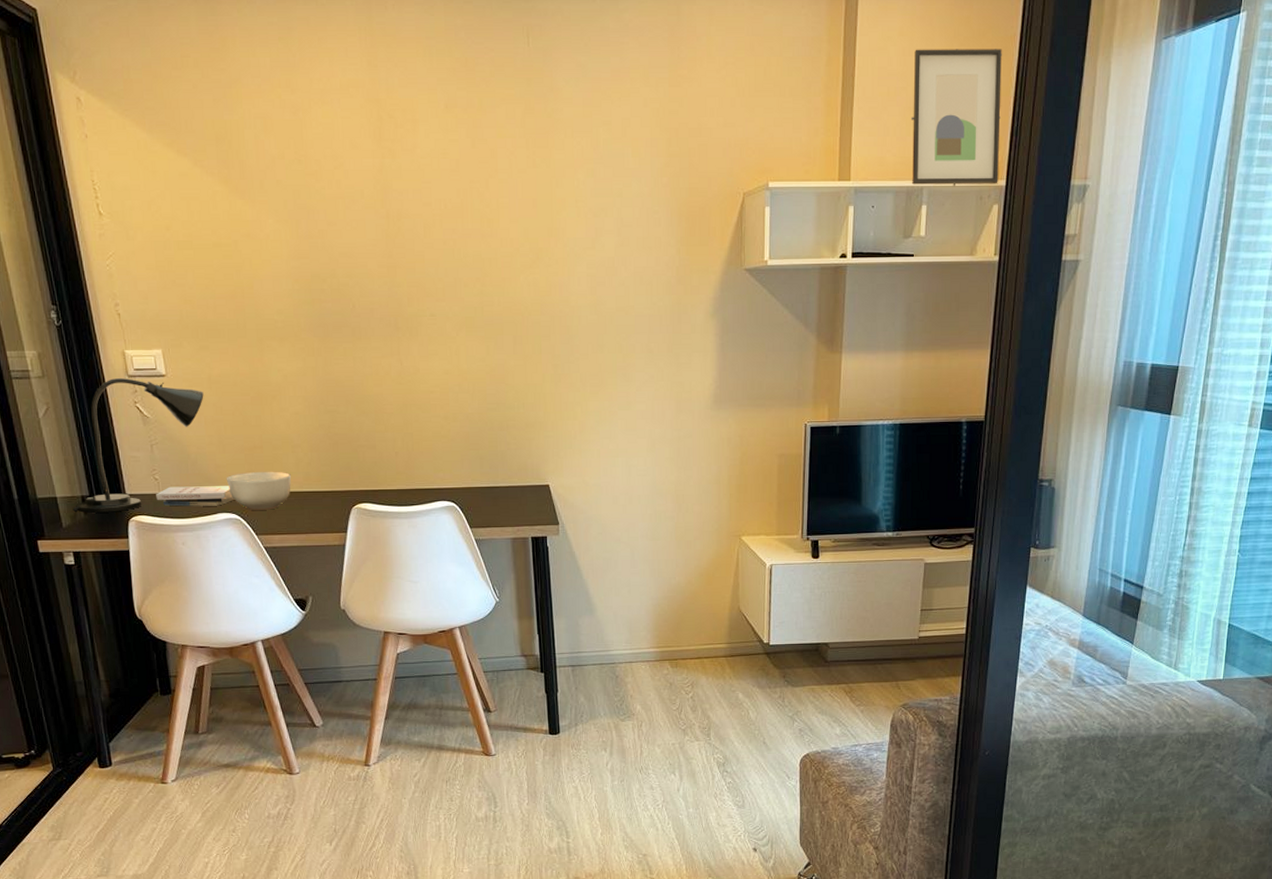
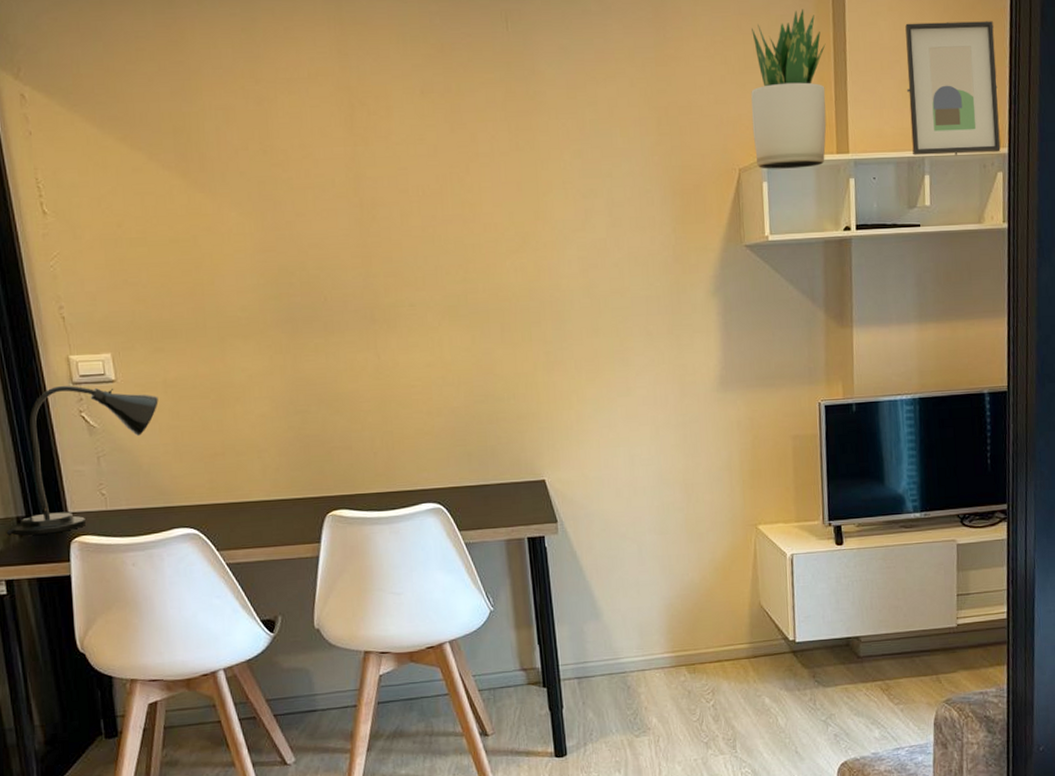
books: present [156,486,234,506] -> none [103,498,192,523]
bowl: present [226,471,292,510] -> none [183,479,258,524]
planter: none [758,31,835,194] -> present [751,9,827,169]

